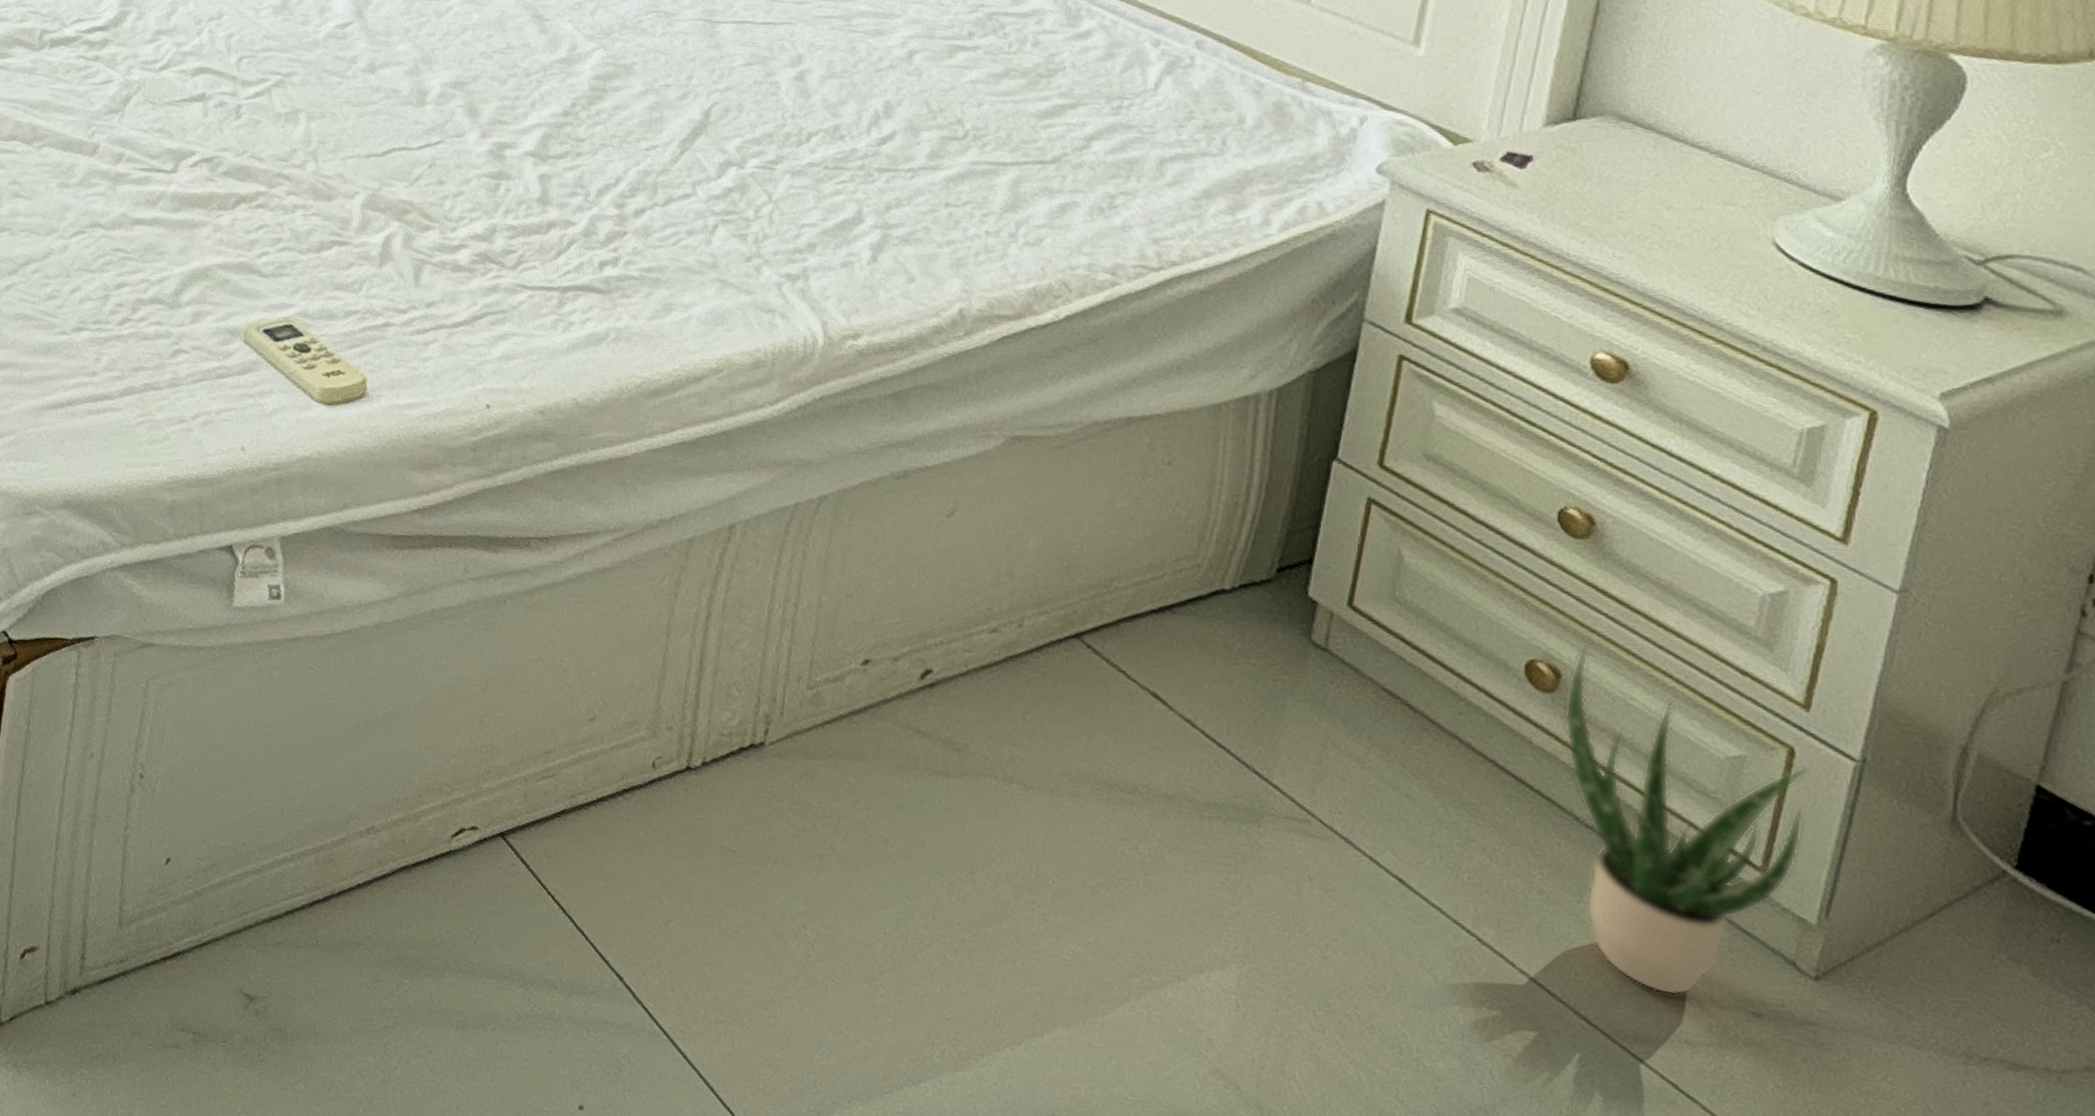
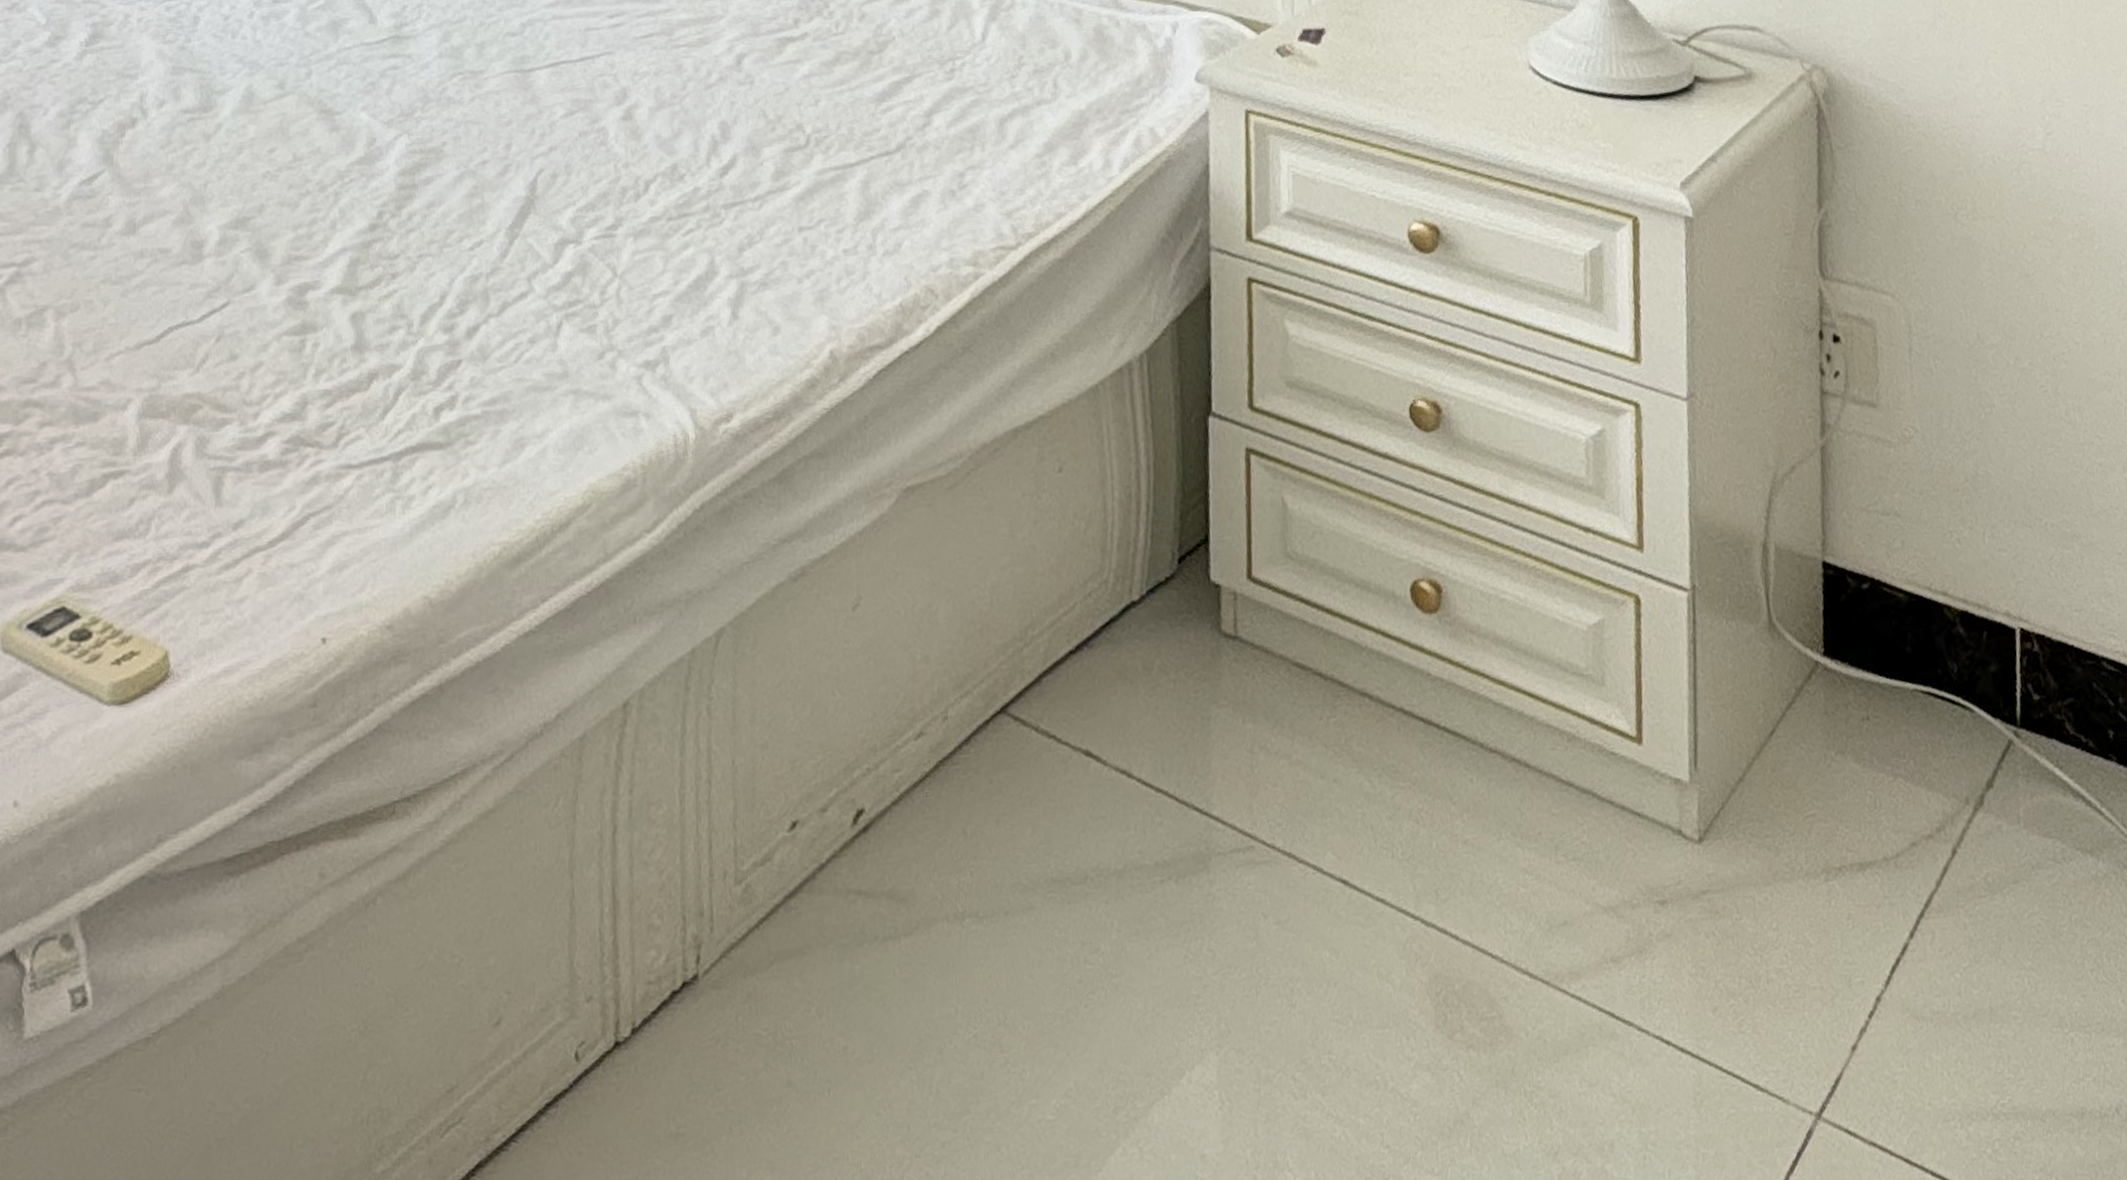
potted plant: present [1564,645,1807,996] -> none [1449,548,1662,916]

